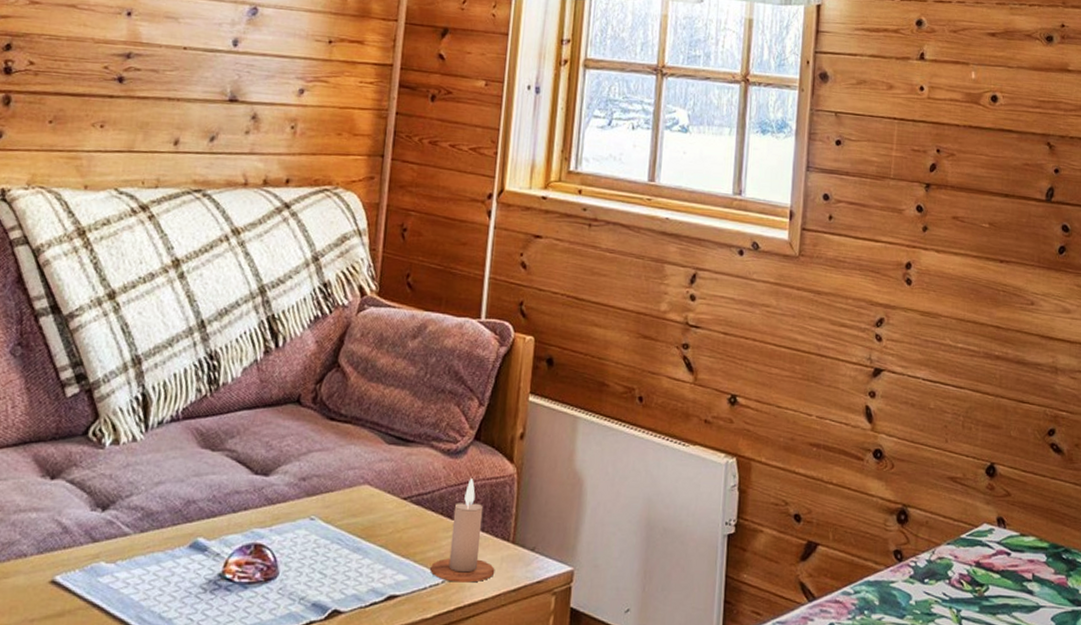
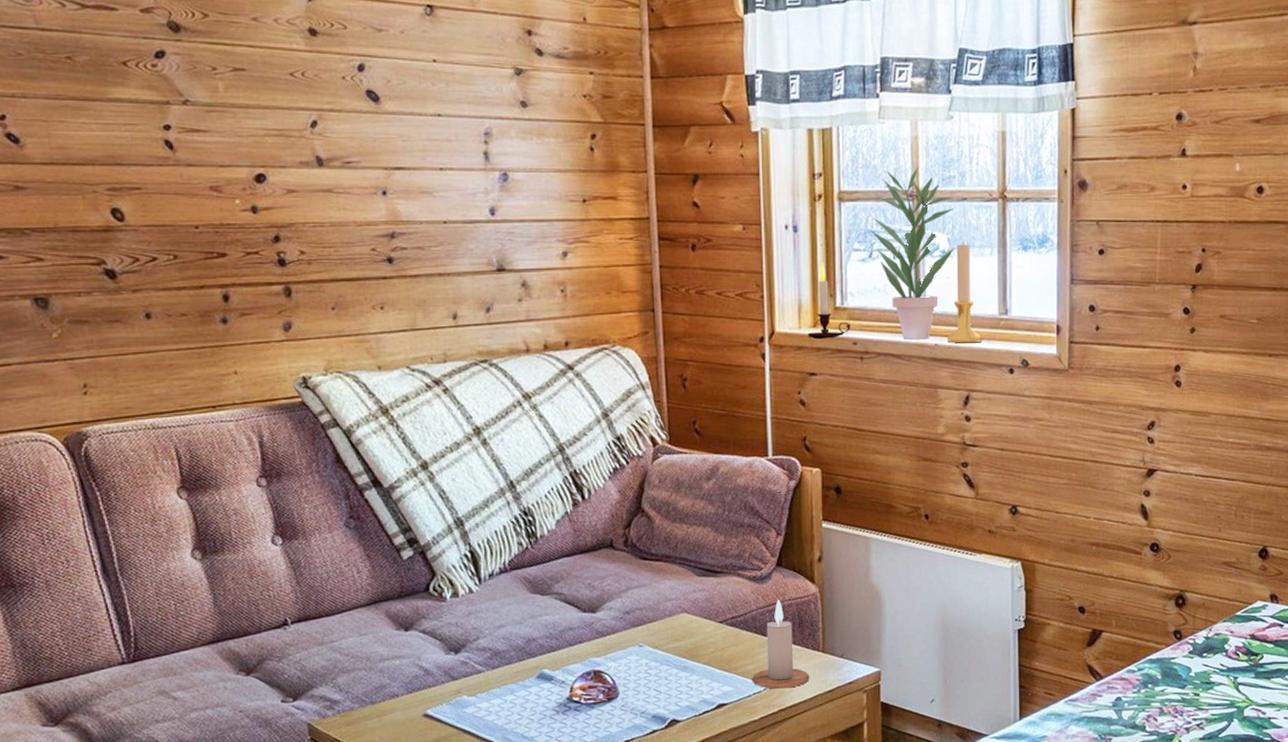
candle: none [537,125,581,202] -> present [807,262,849,339]
potted plant: none [611,42,696,213] -> present [870,166,955,341]
candle holder: none [678,120,714,221] -> present [946,243,981,344]

